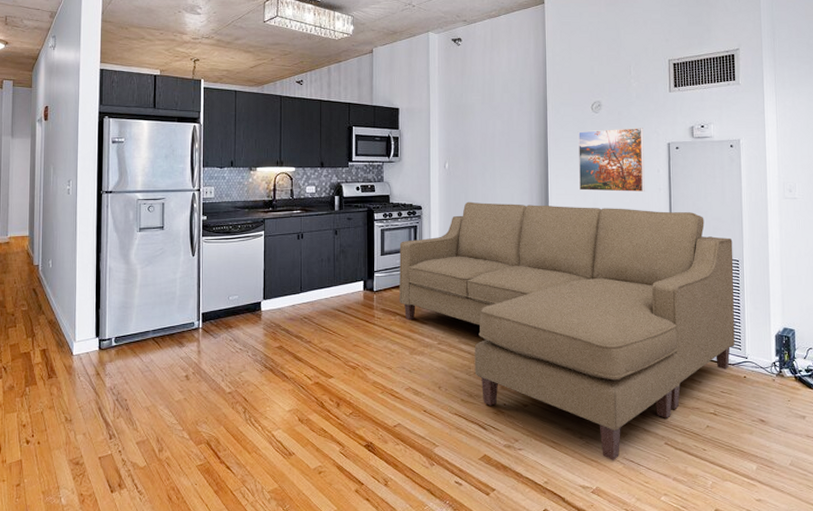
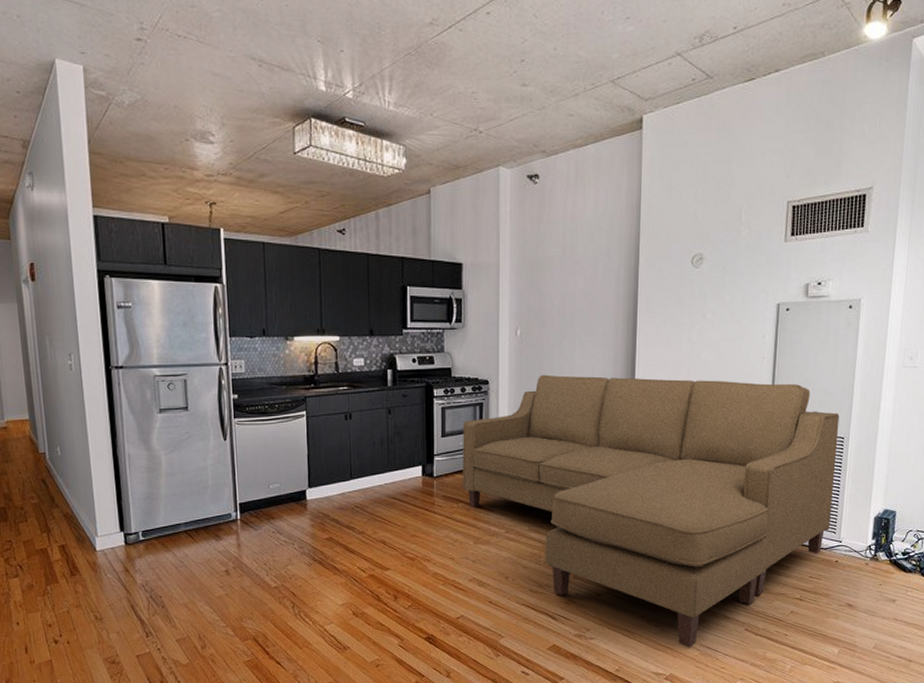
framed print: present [578,128,645,193] -> none [670,286,750,362]

